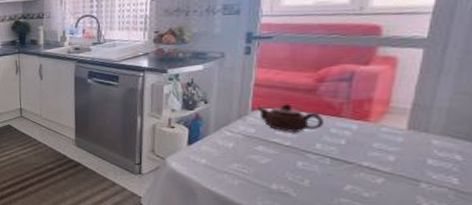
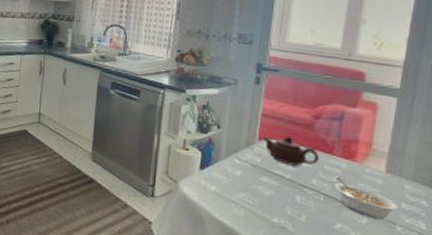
legume: none [342,138,424,178] -> present [334,176,399,220]

